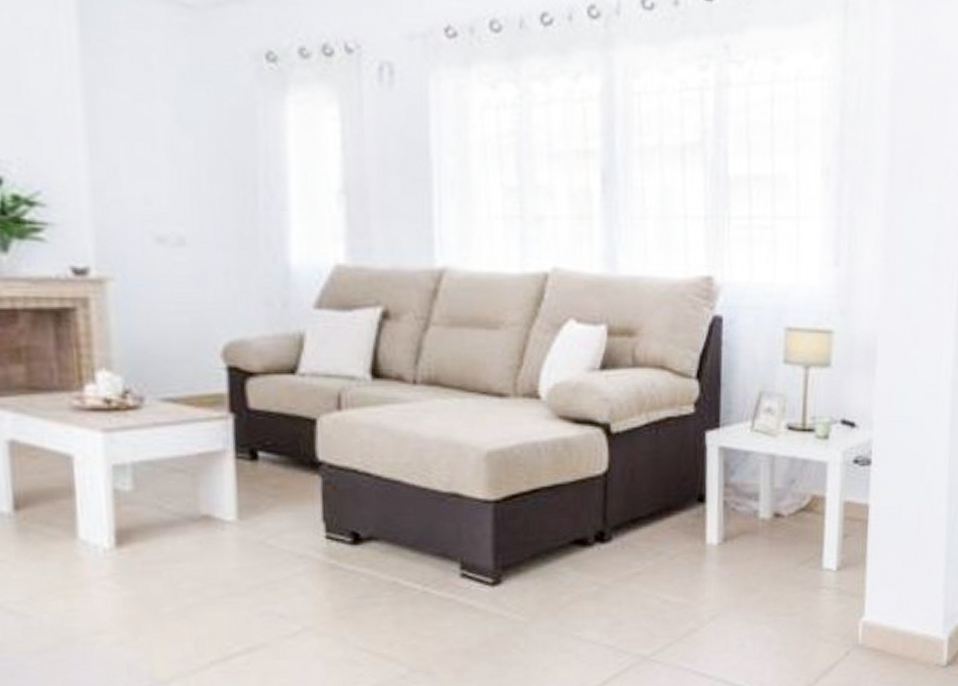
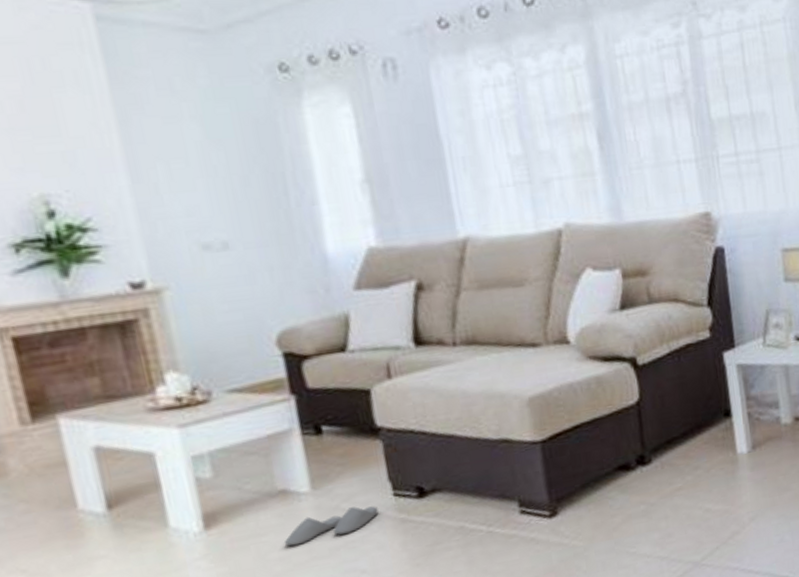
slippers: none [199,544,307,578] -> present [284,506,379,546]

